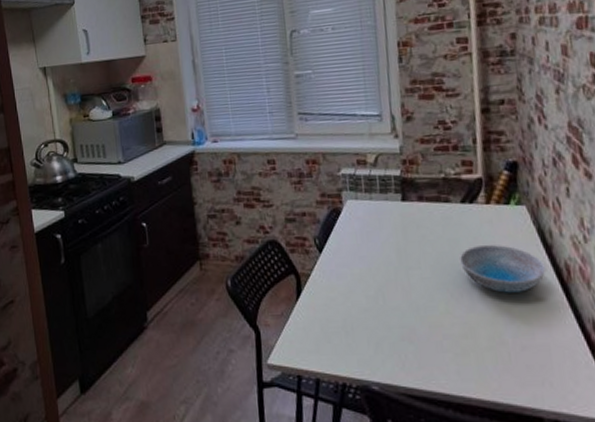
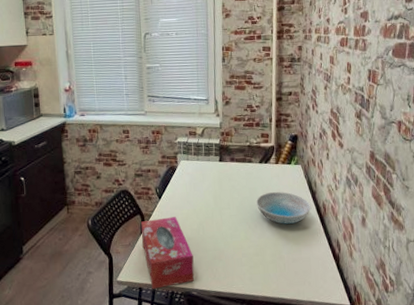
tissue box: none [296,278,375,378] -> present [141,217,195,289]

